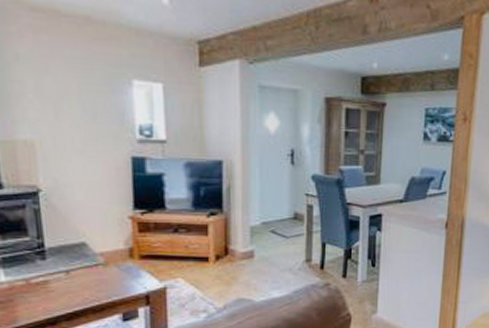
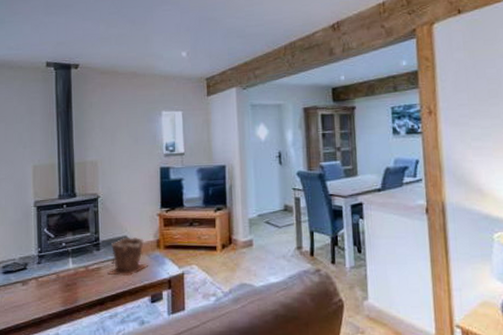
plant pot: none [59,243,119,292] -> present [107,236,149,277]

